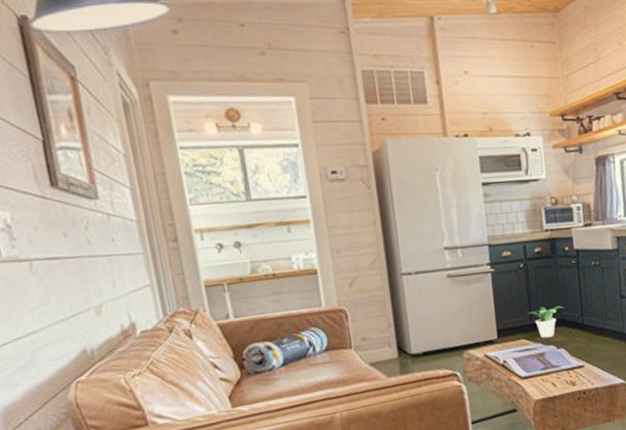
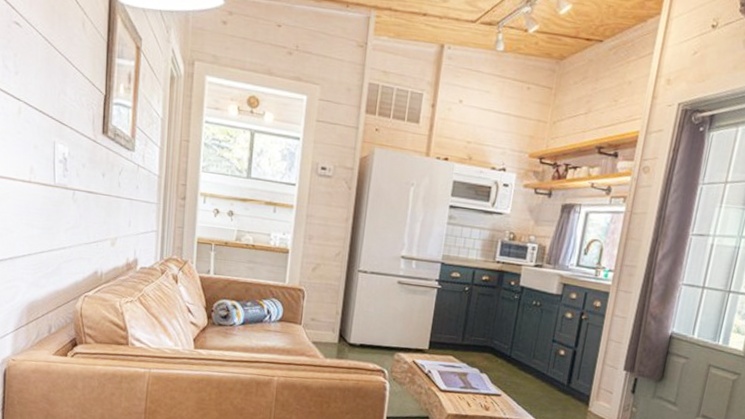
potted plant: present [528,305,564,338] -> none [461,330,496,361]

